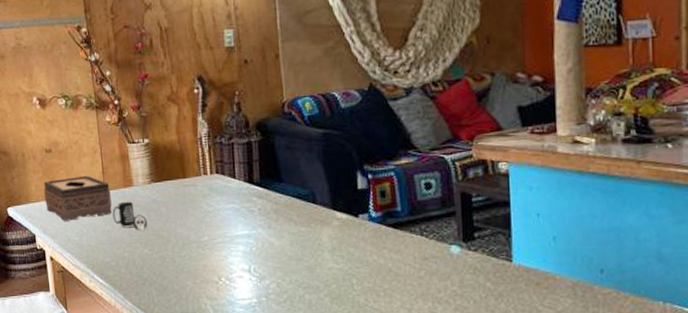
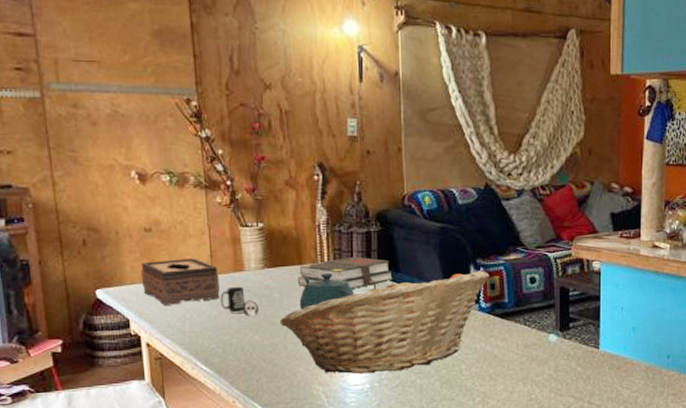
fruit basket: none [167,177,379,289] -> present [280,270,489,375]
book: none [182,167,276,201] -> present [297,256,393,289]
teapot: none [185,185,238,223] -> present [299,272,354,310]

